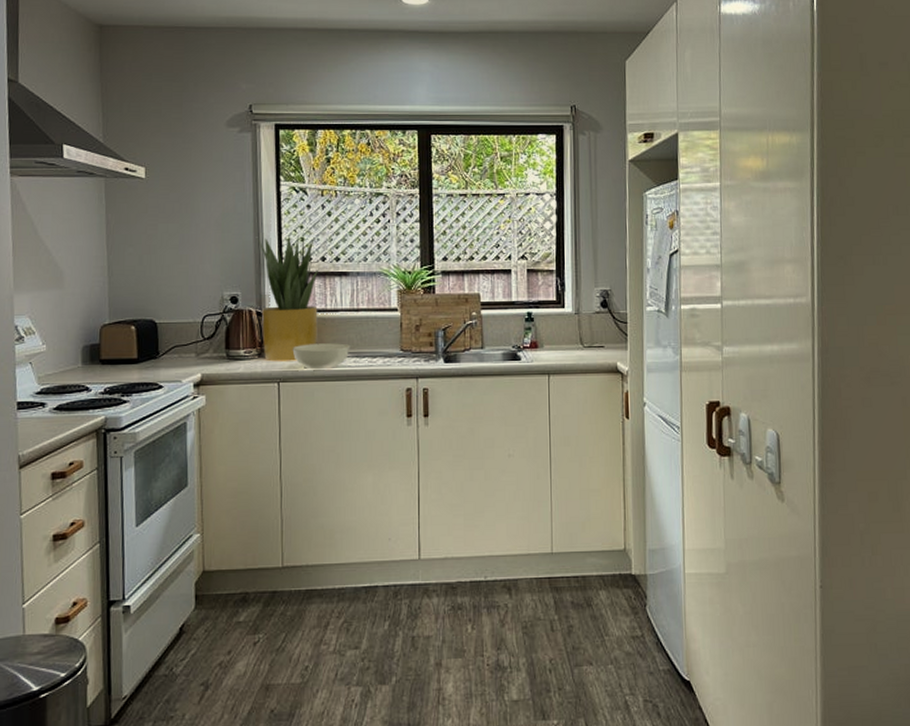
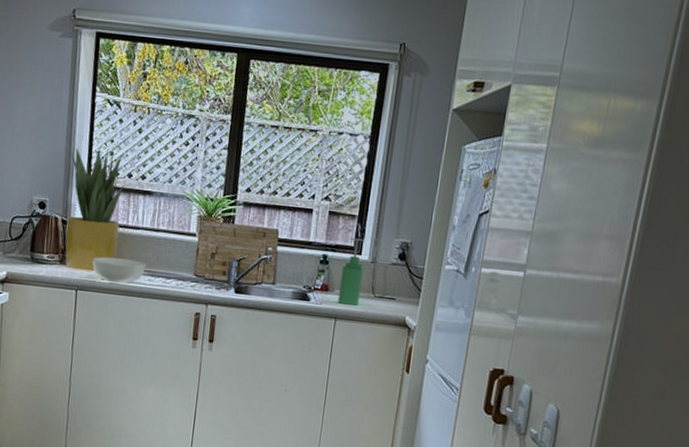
soap dispenser: none [548,293,569,359] -> present [338,238,364,306]

